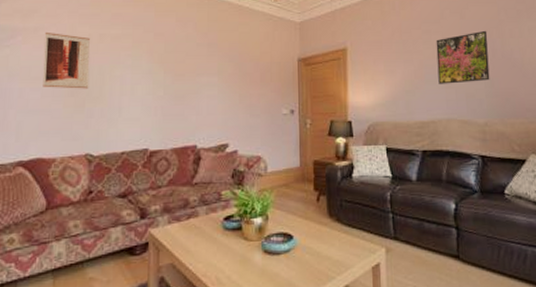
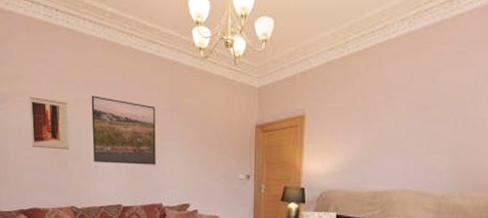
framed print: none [117,31,191,103] -> present [91,96,156,165]
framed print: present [436,30,490,84] -> none [398,97,461,154]

